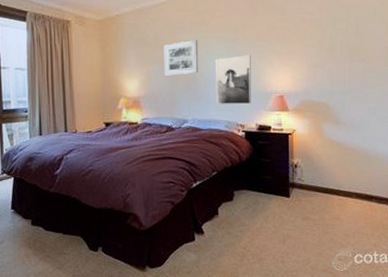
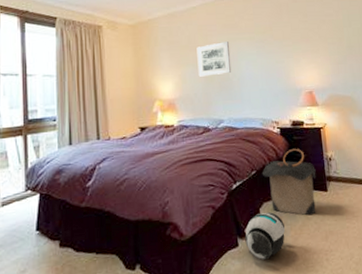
robot vacuum: none [202,212,243,255] -> present [245,212,286,259]
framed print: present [215,55,251,105] -> none [246,54,284,103]
laundry hamper: none [223,152,279,219] -> present [262,148,316,216]

